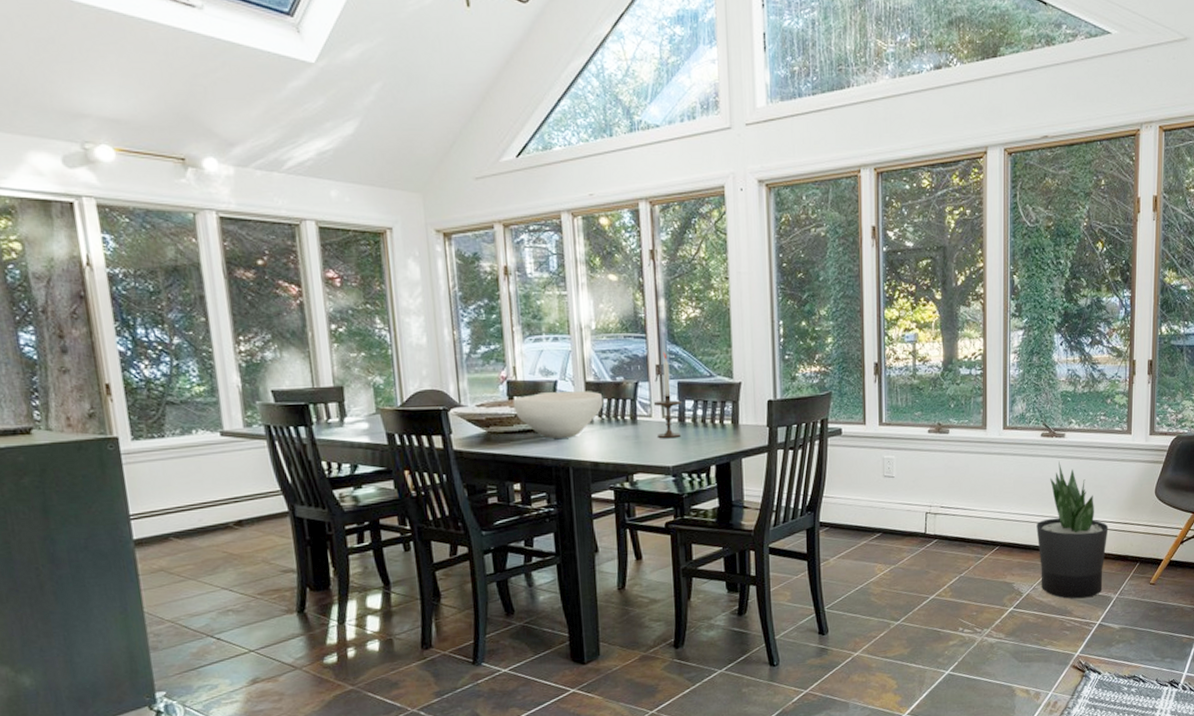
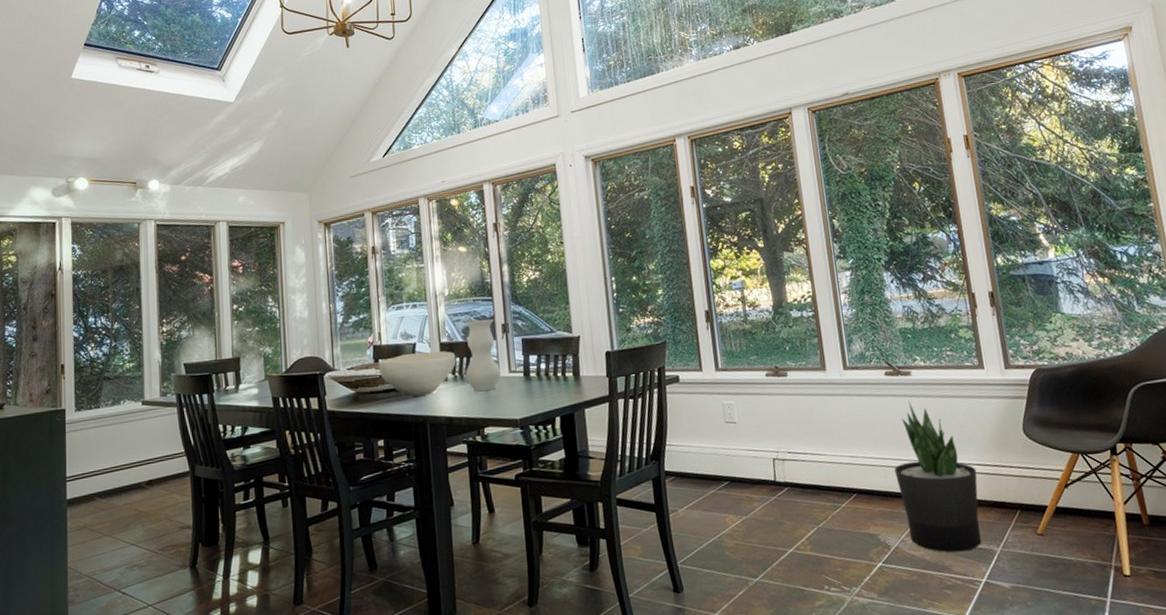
vase: none [613,358,653,437] -> present [464,318,501,392]
candlestick: present [653,352,682,439] -> none [500,312,527,393]

